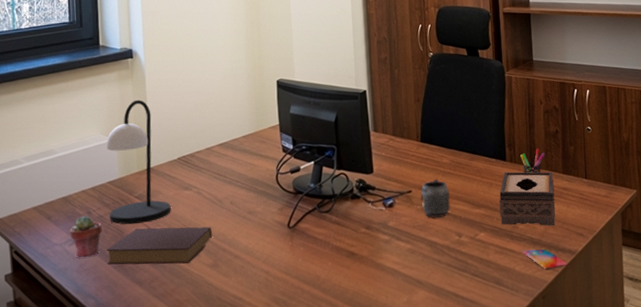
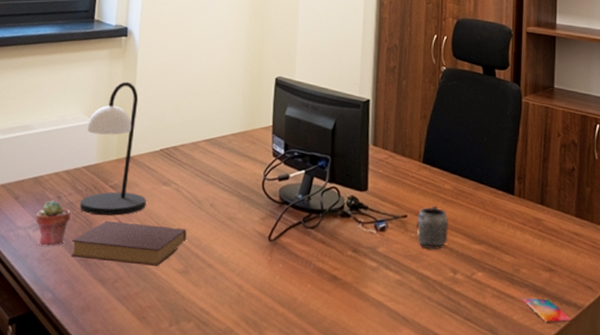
tissue box: present [499,171,556,226] -> none [501,208,565,275]
pen holder: present [520,148,545,174] -> none [530,185,557,214]

